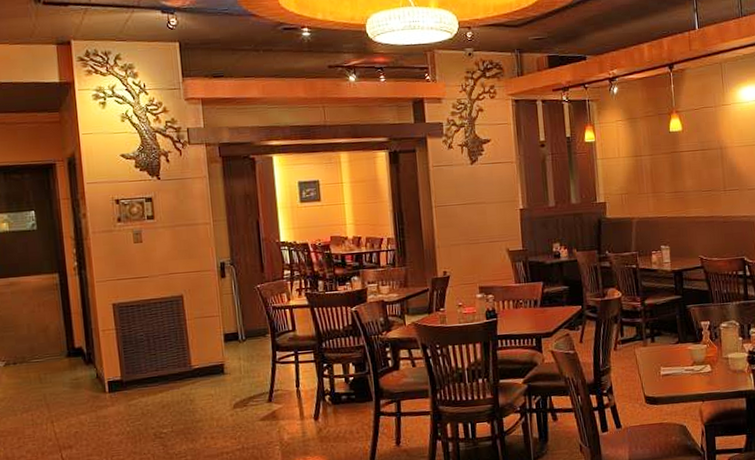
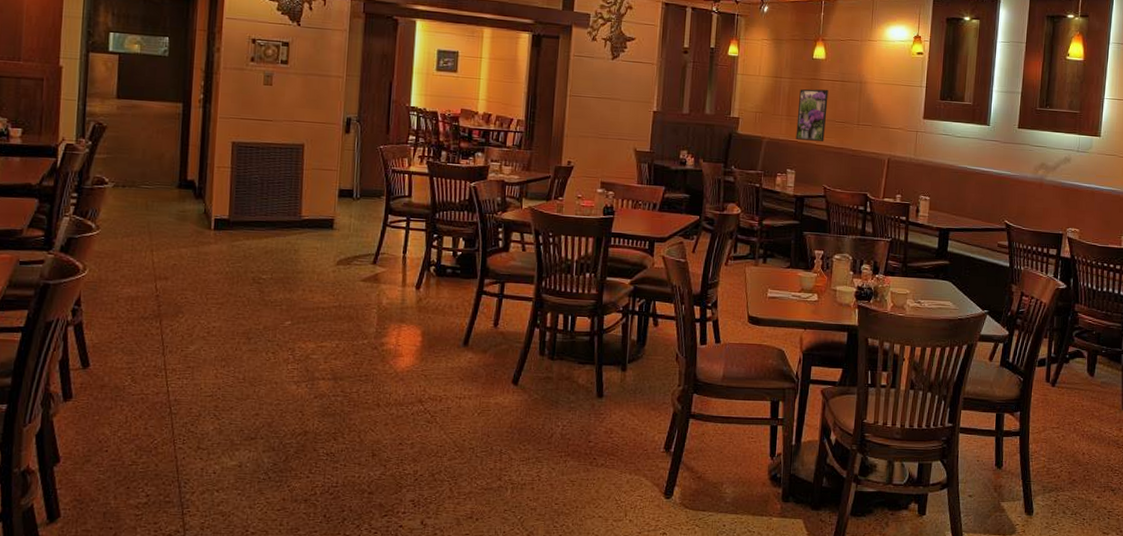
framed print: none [661,160,694,215] -> present [796,89,829,141]

